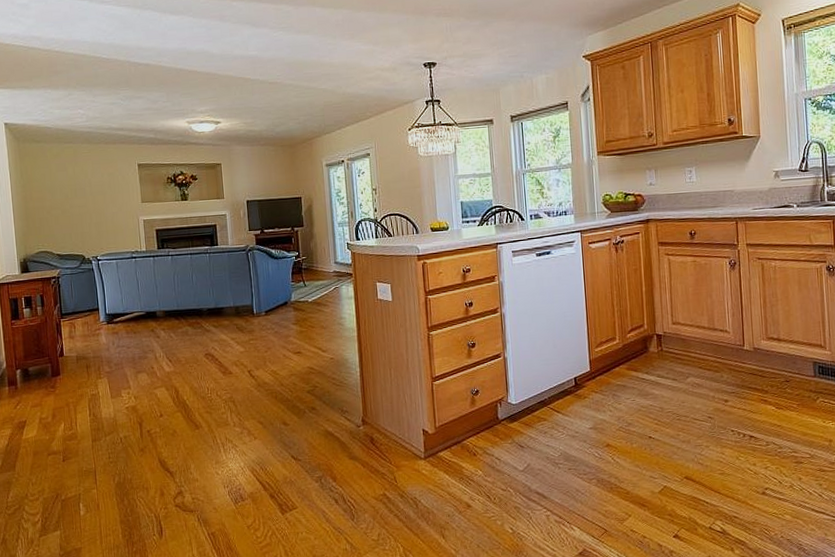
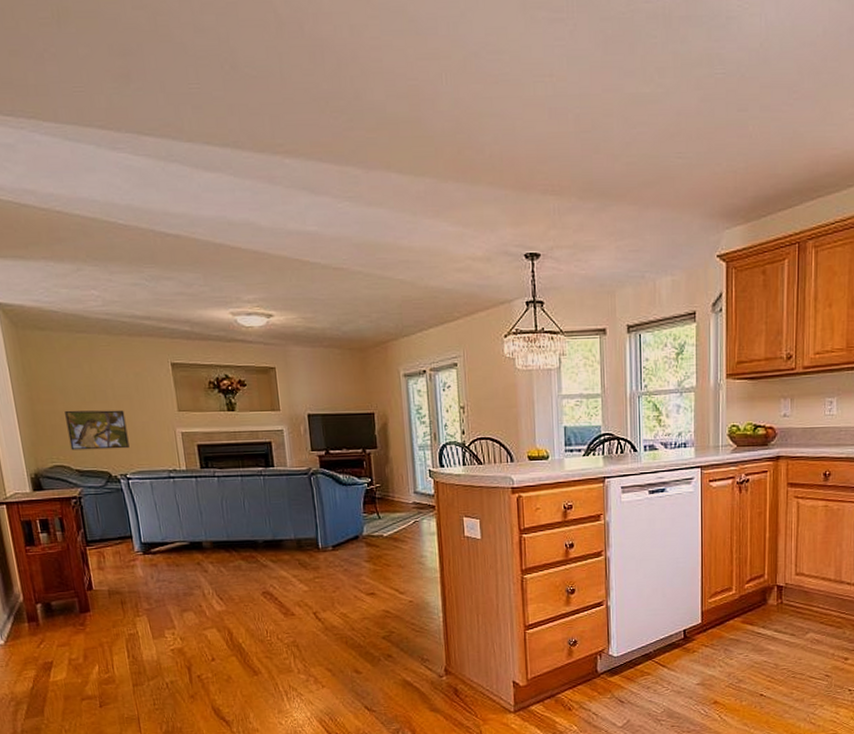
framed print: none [51,203,101,238] -> present [65,410,130,451]

